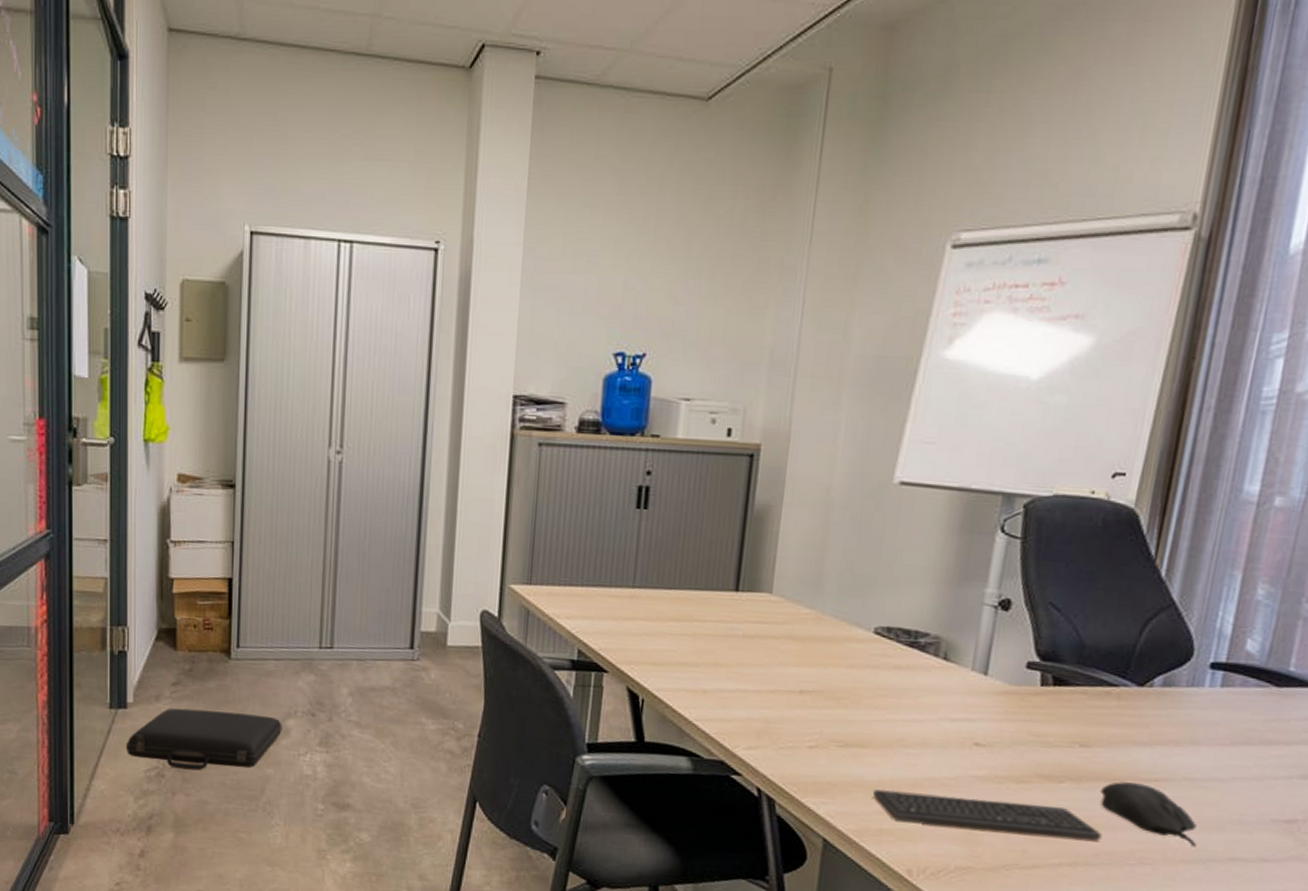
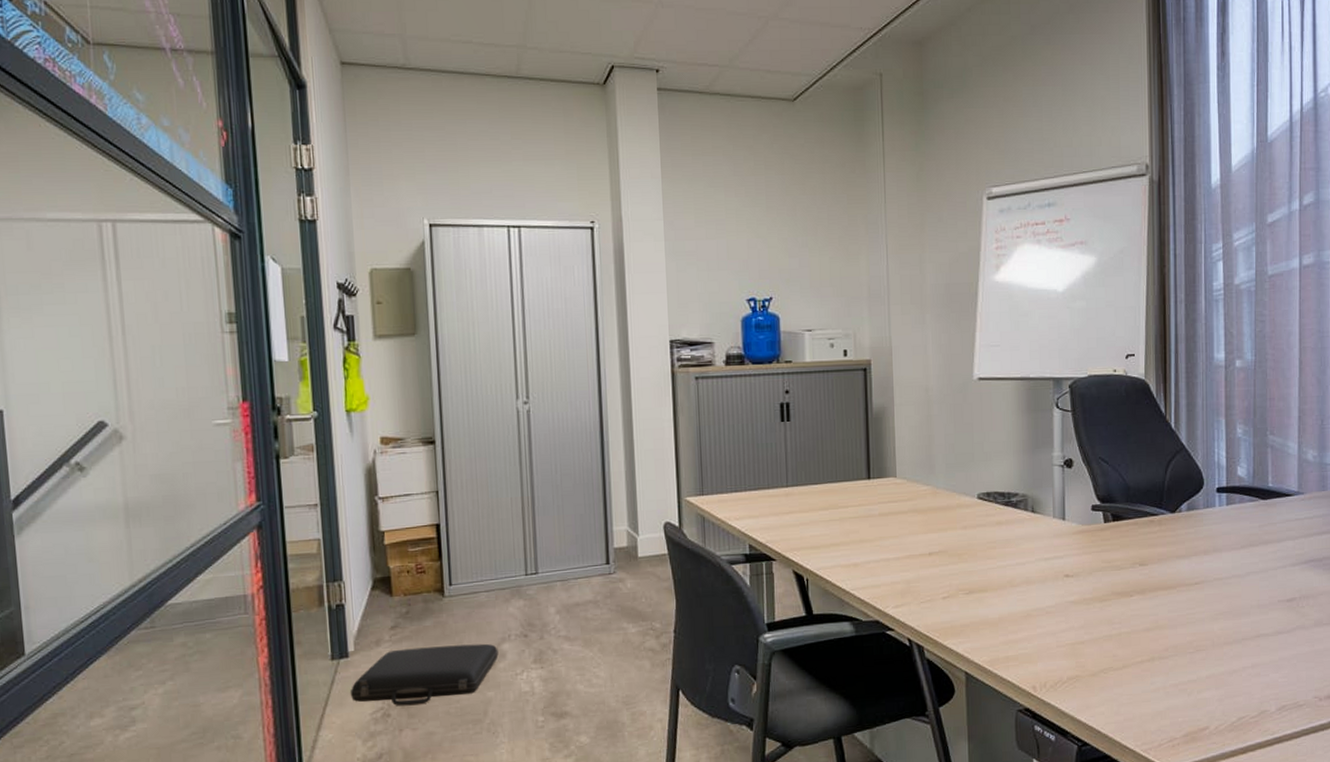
computer keyboard: present [873,789,1102,841] -> none [997,616,1167,647]
computer mouse: present [1100,782,1197,847] -> none [1159,588,1232,631]

